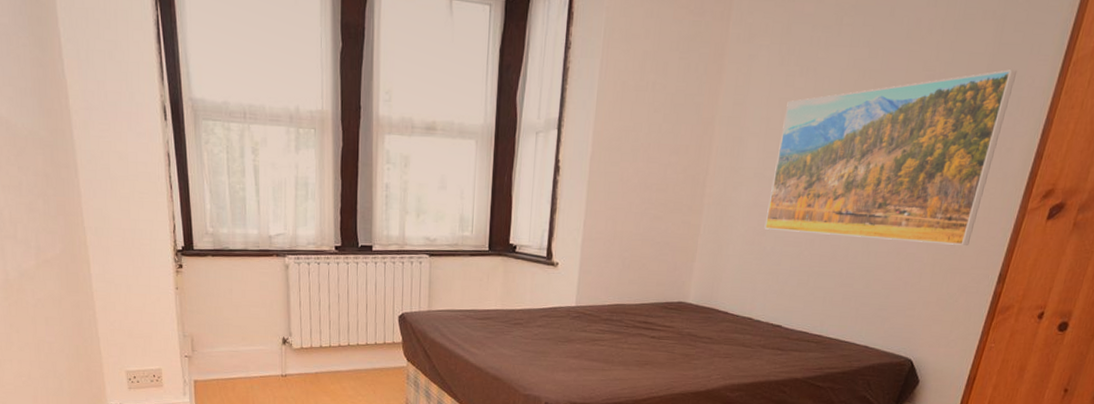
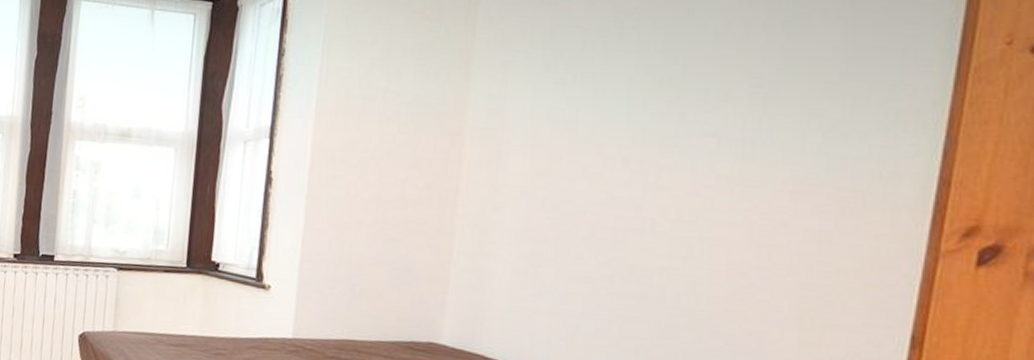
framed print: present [764,69,1018,245] -> none [540,77,888,295]

